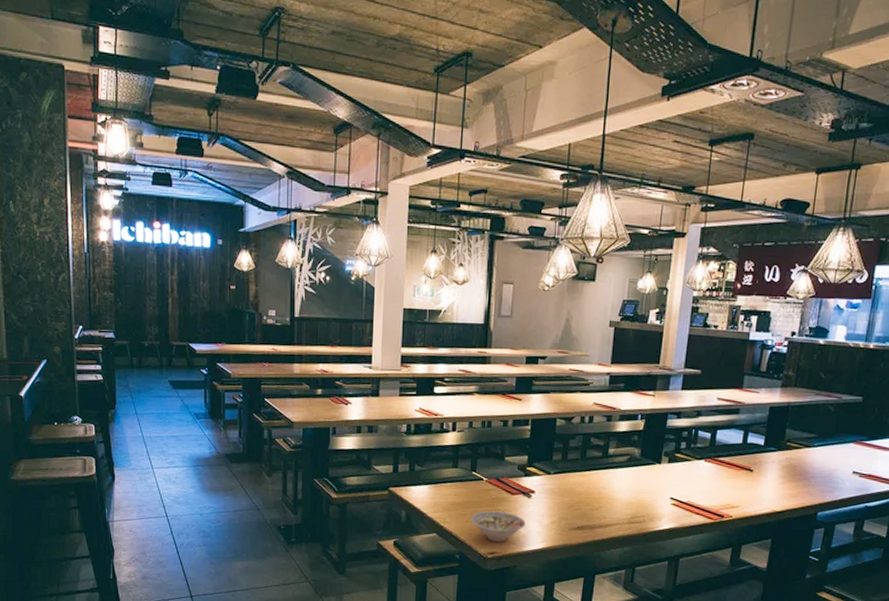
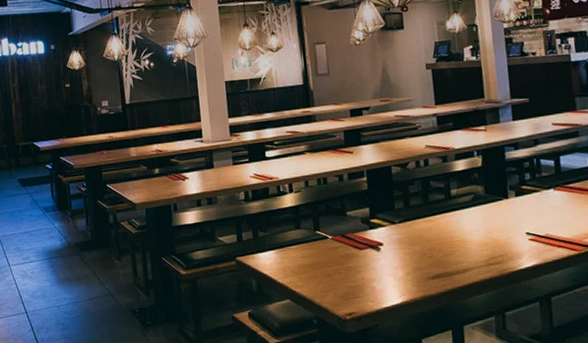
soup bowl: present [470,511,526,543] -> none [322,268,380,302]

